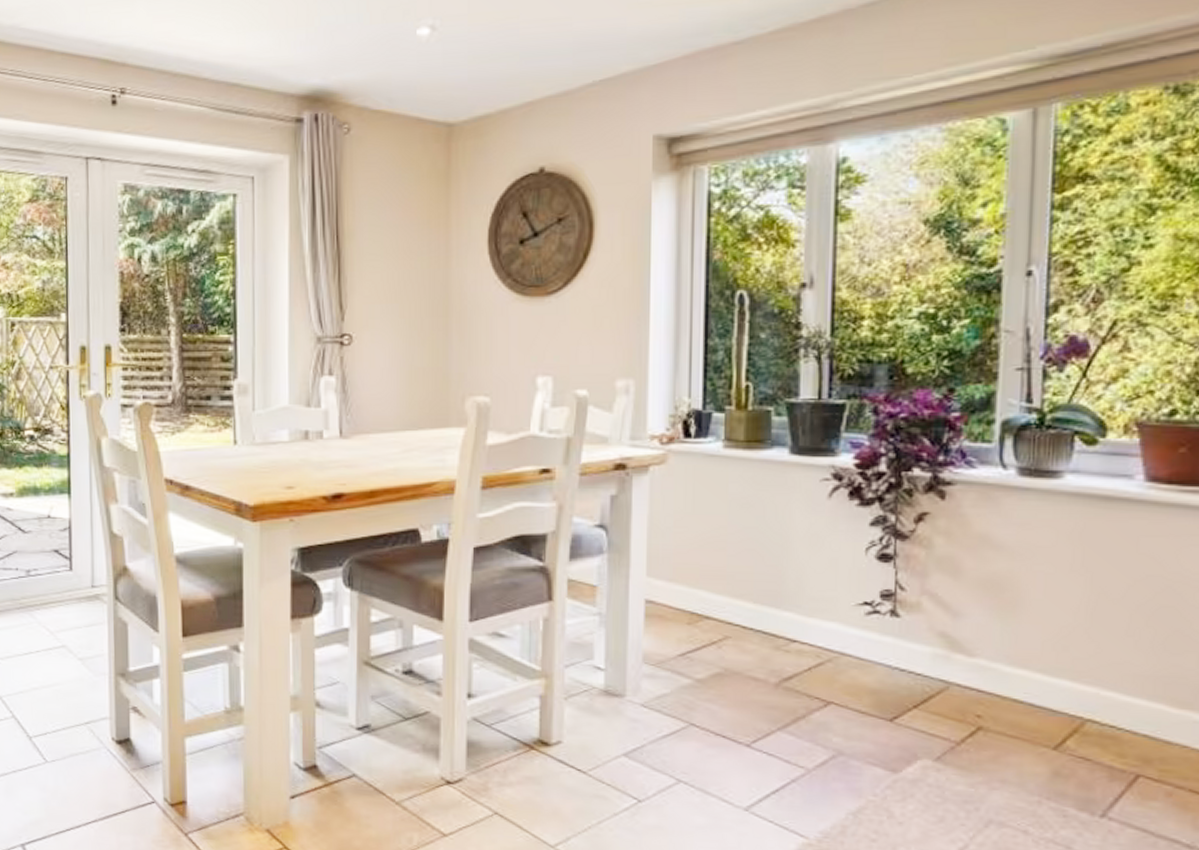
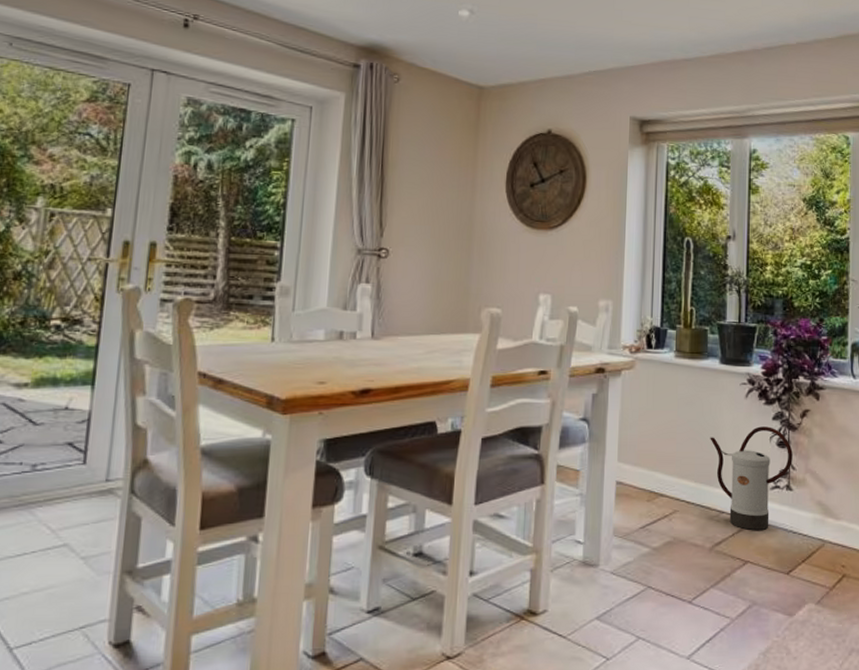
watering can: none [775,534,901,665] -> present [710,426,793,530]

